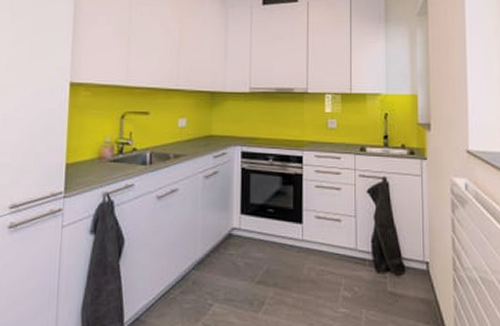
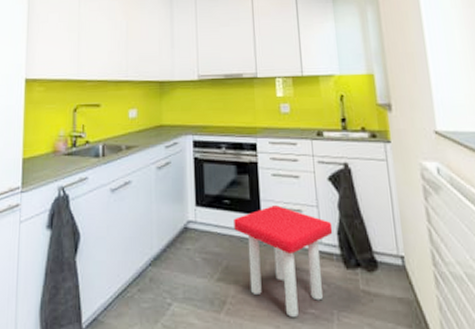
stool: none [276,215,368,315] -> present [234,205,333,317]

